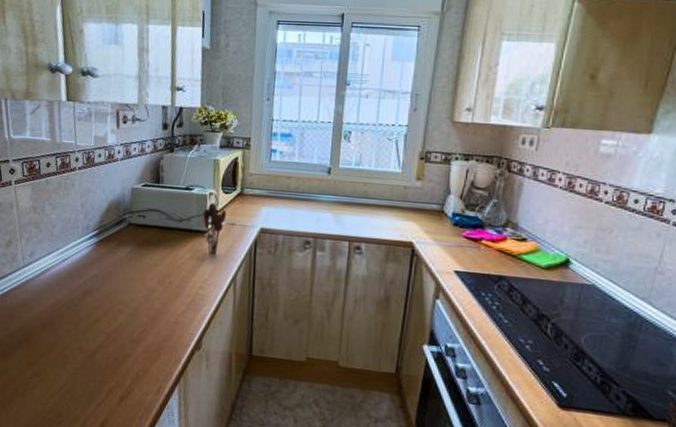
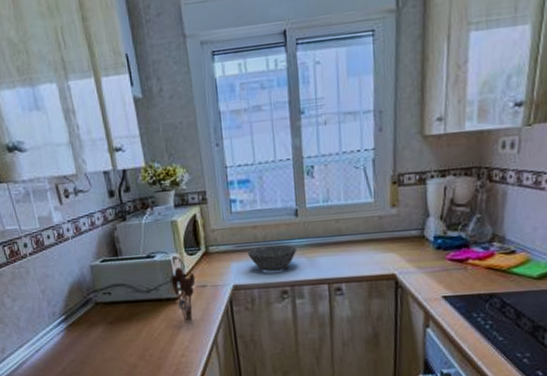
bowl: none [278,195,325,222] -> present [247,244,298,272]

